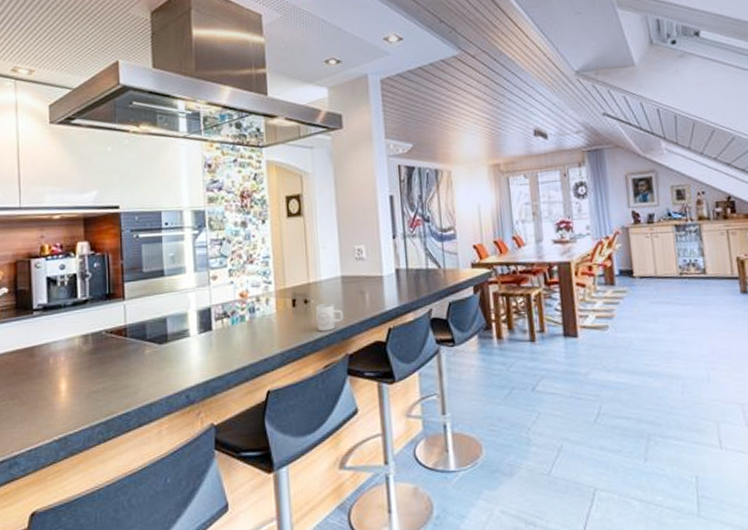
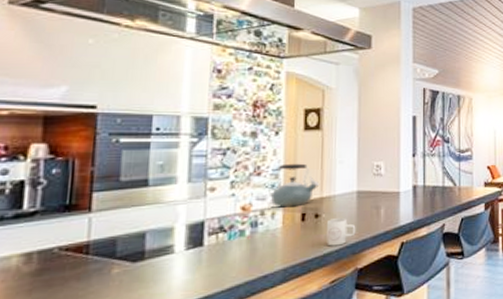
kettle: none [264,250,306,294] -> present [271,163,320,208]

